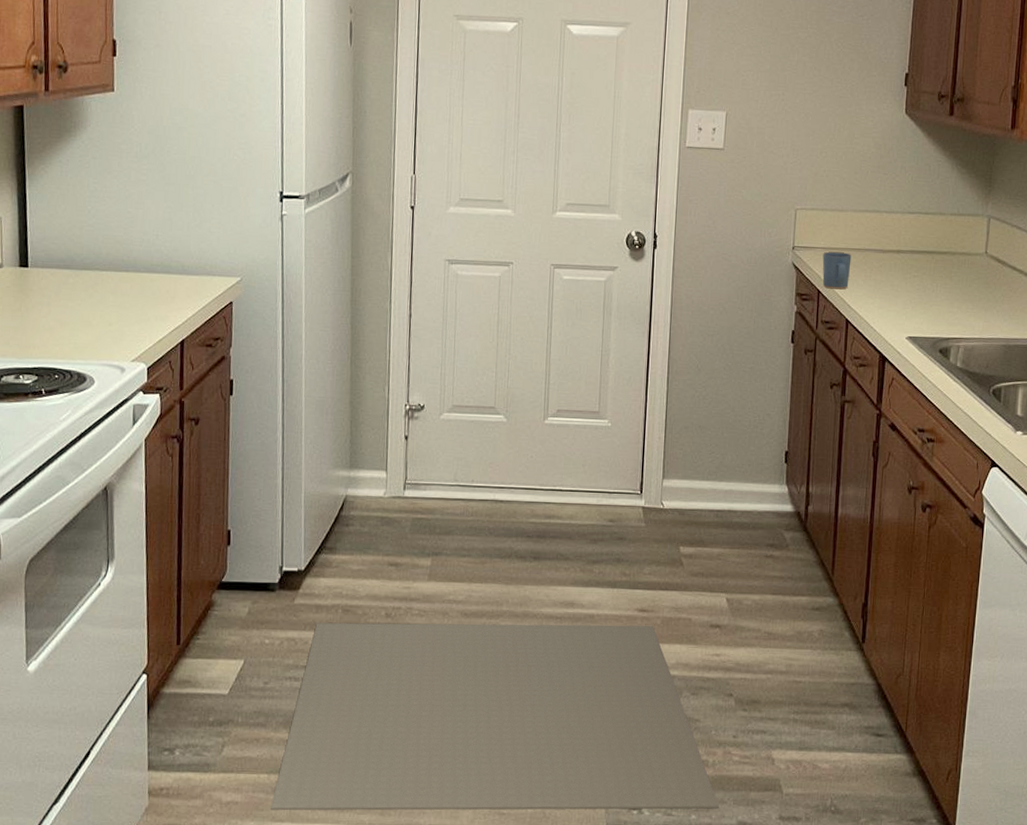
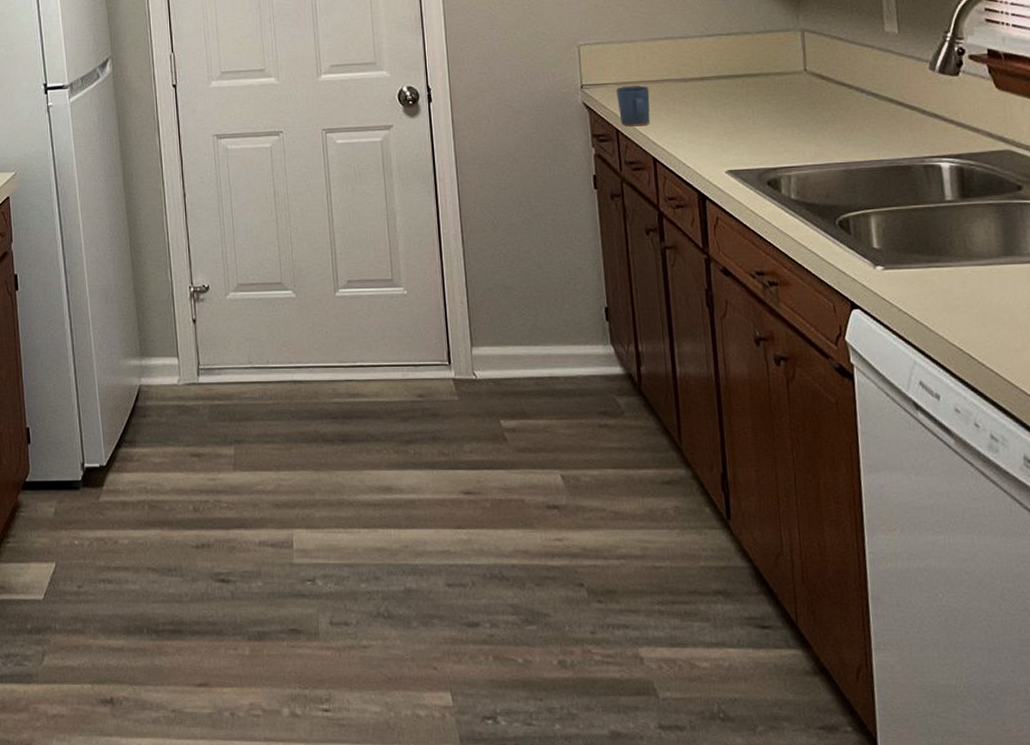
door mat: present [271,623,719,811] -> none [97,509,586,724]

